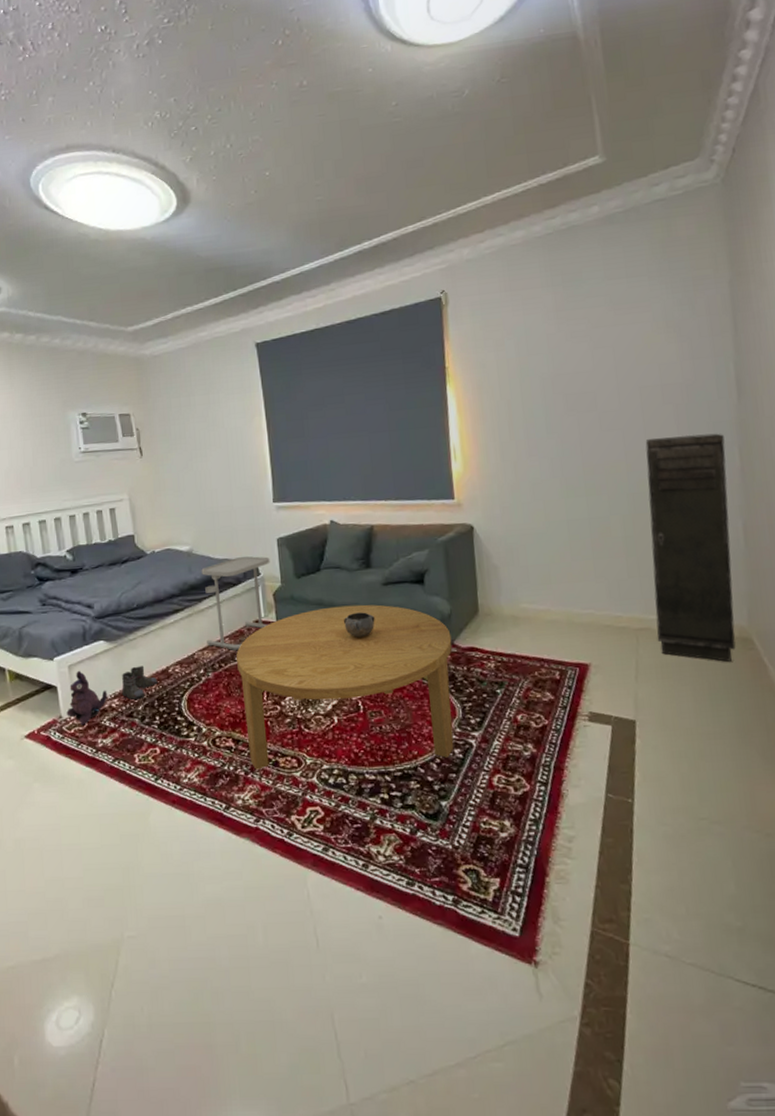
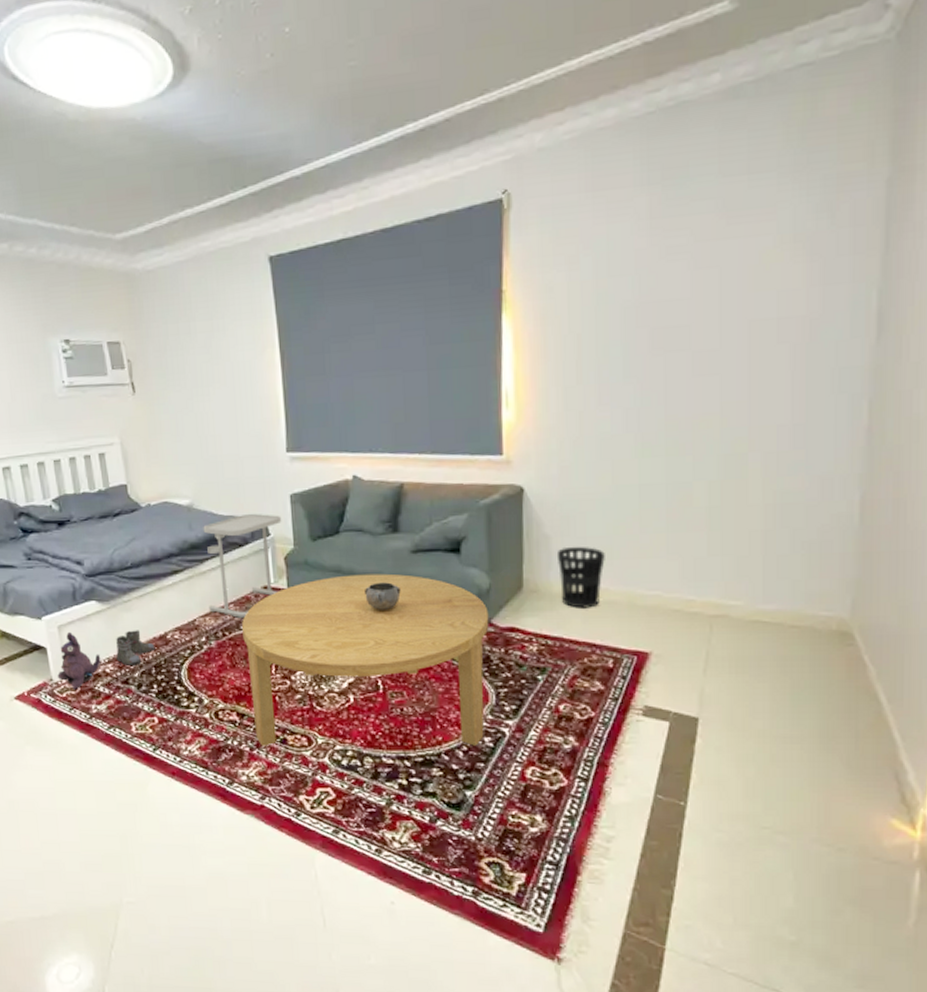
wastebasket: none [504,574,545,628] -> present [556,546,605,608]
storage cabinet: present [645,433,736,662] -> none [735,382,851,658]

